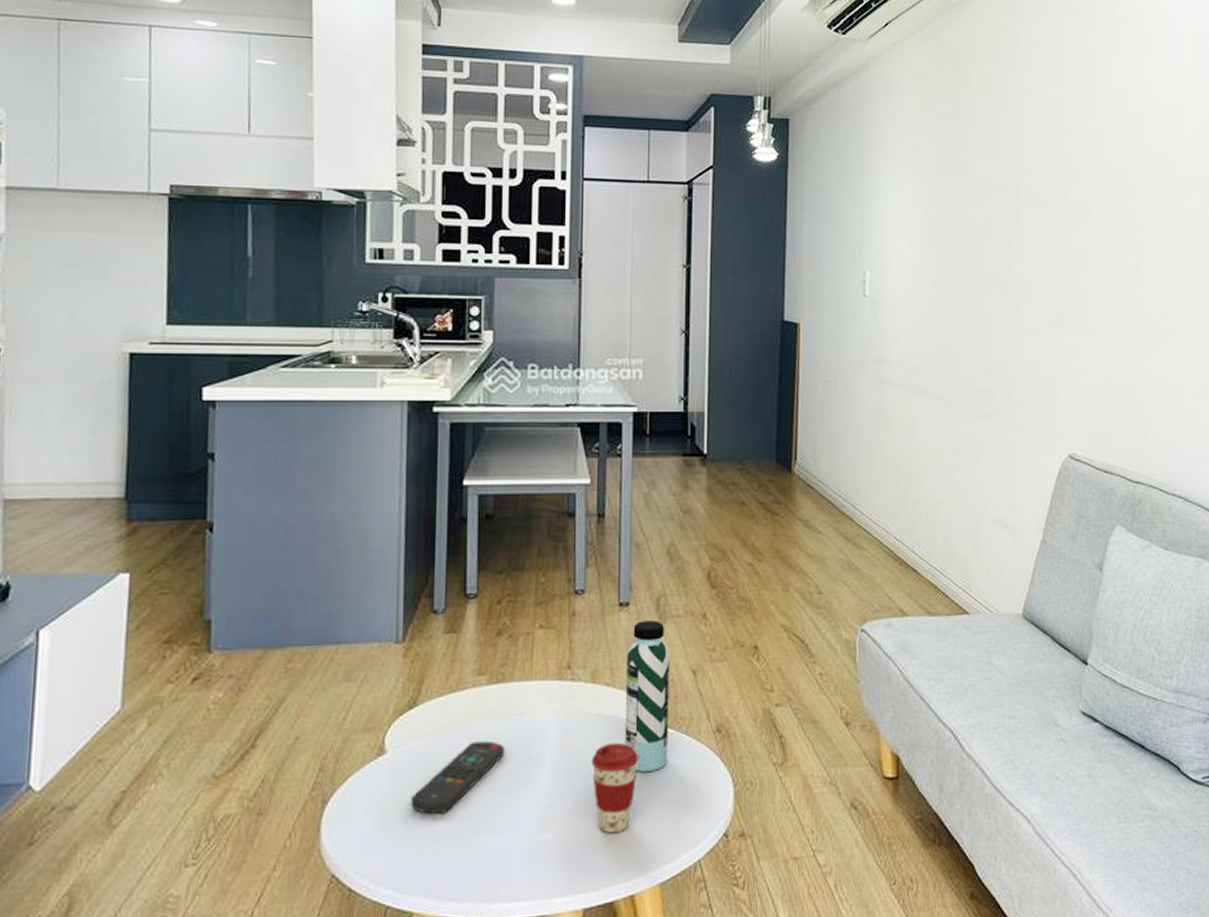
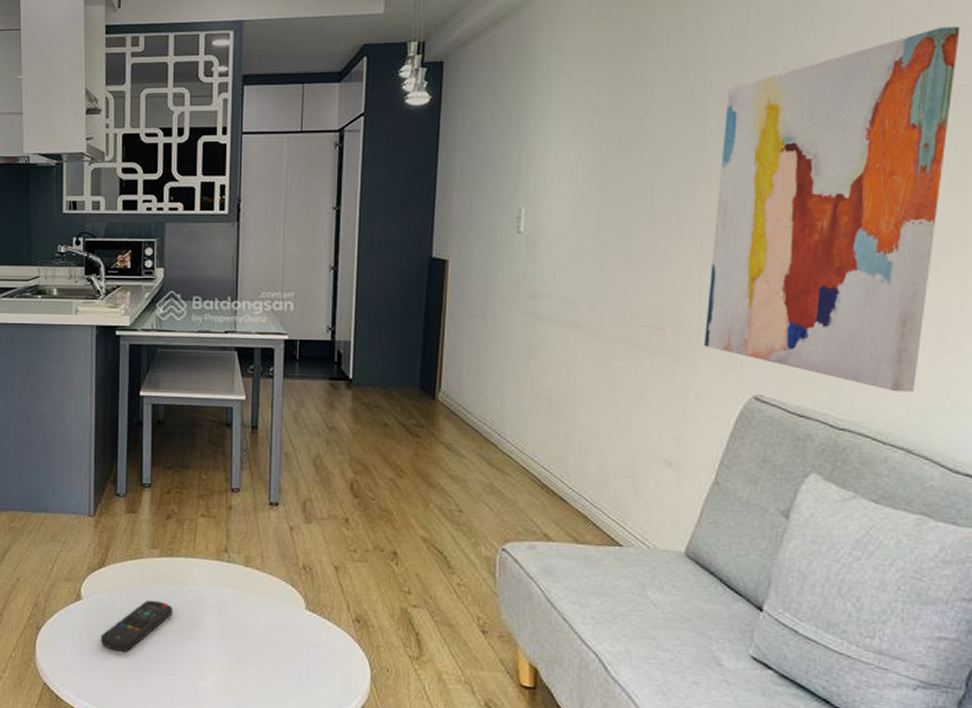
coffee cup: present [591,742,639,834] -> none [244,617,286,691]
water bottle: present [624,620,670,772] -> none [273,519,314,646]
wall art: none [1026,125,1195,446] -> present [703,26,960,392]

